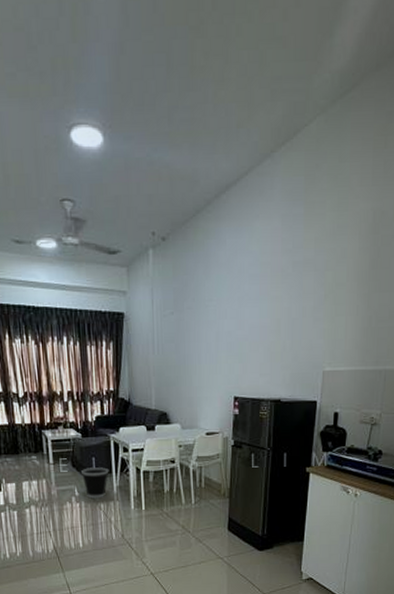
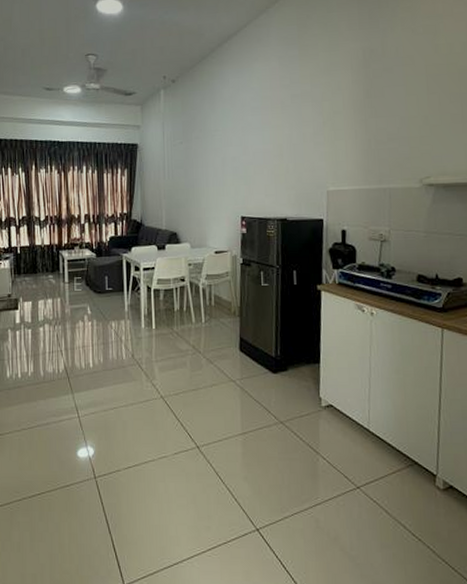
wastebasket: present [81,467,109,499] -> none [95,286,121,317]

